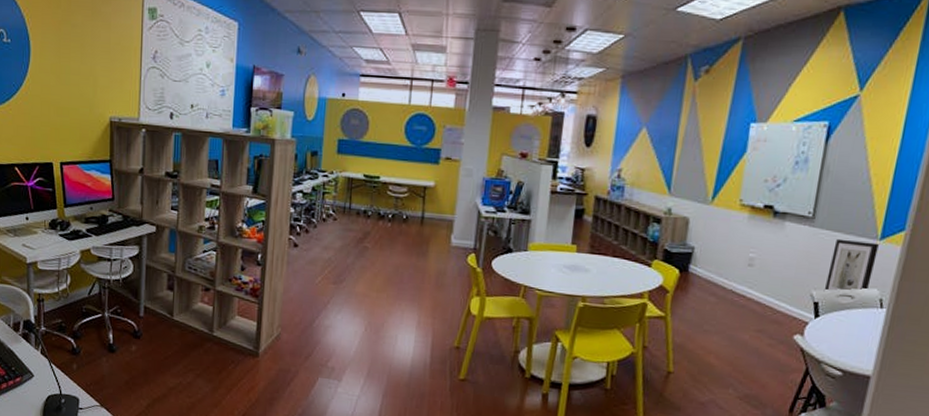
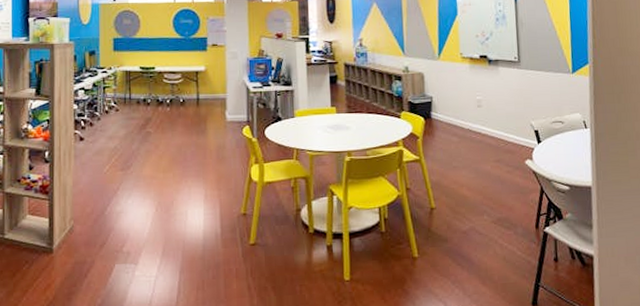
wall art: present [823,238,879,292] -> none [539,76,573,121]

